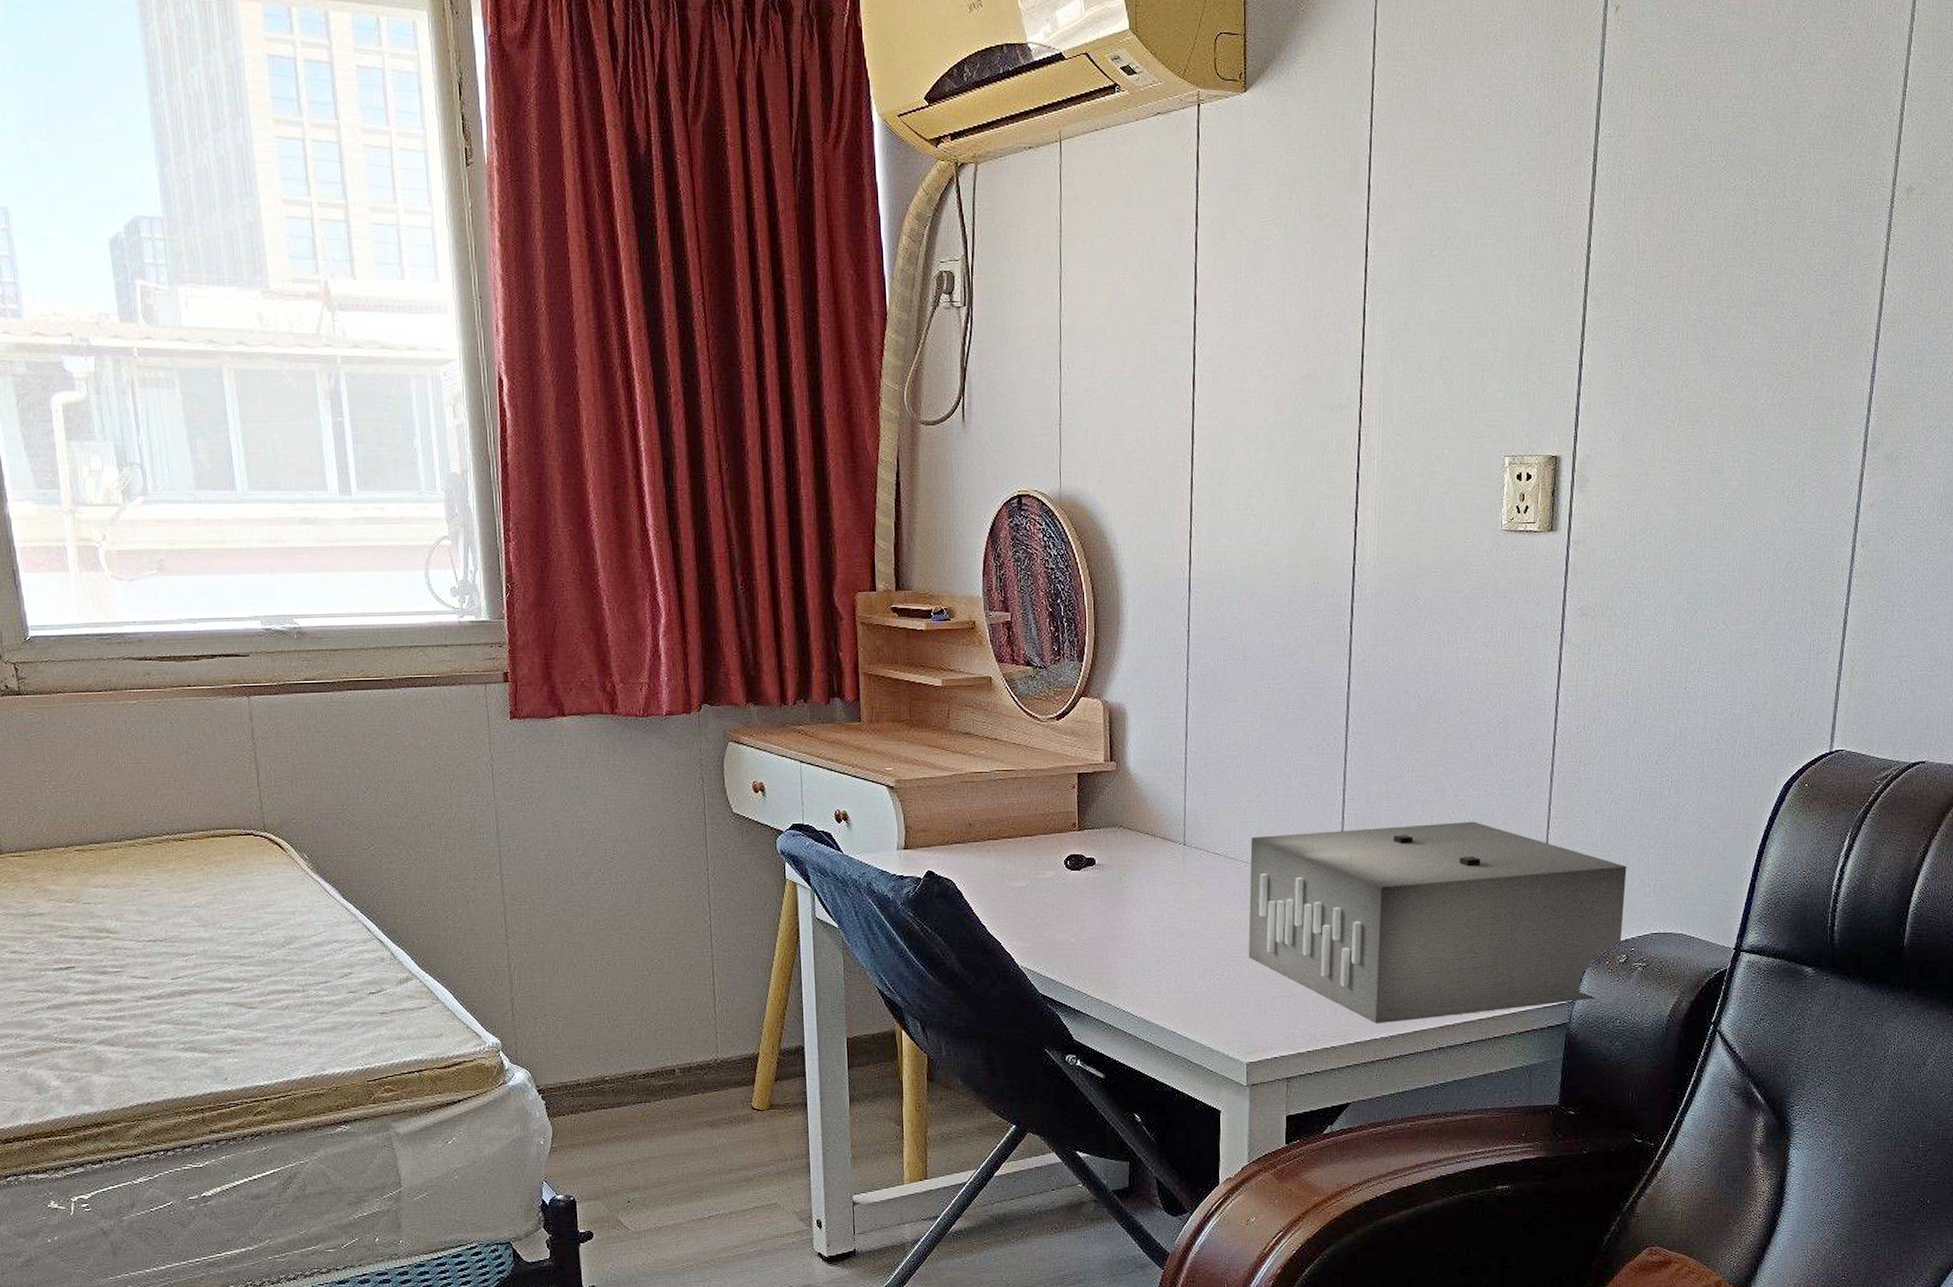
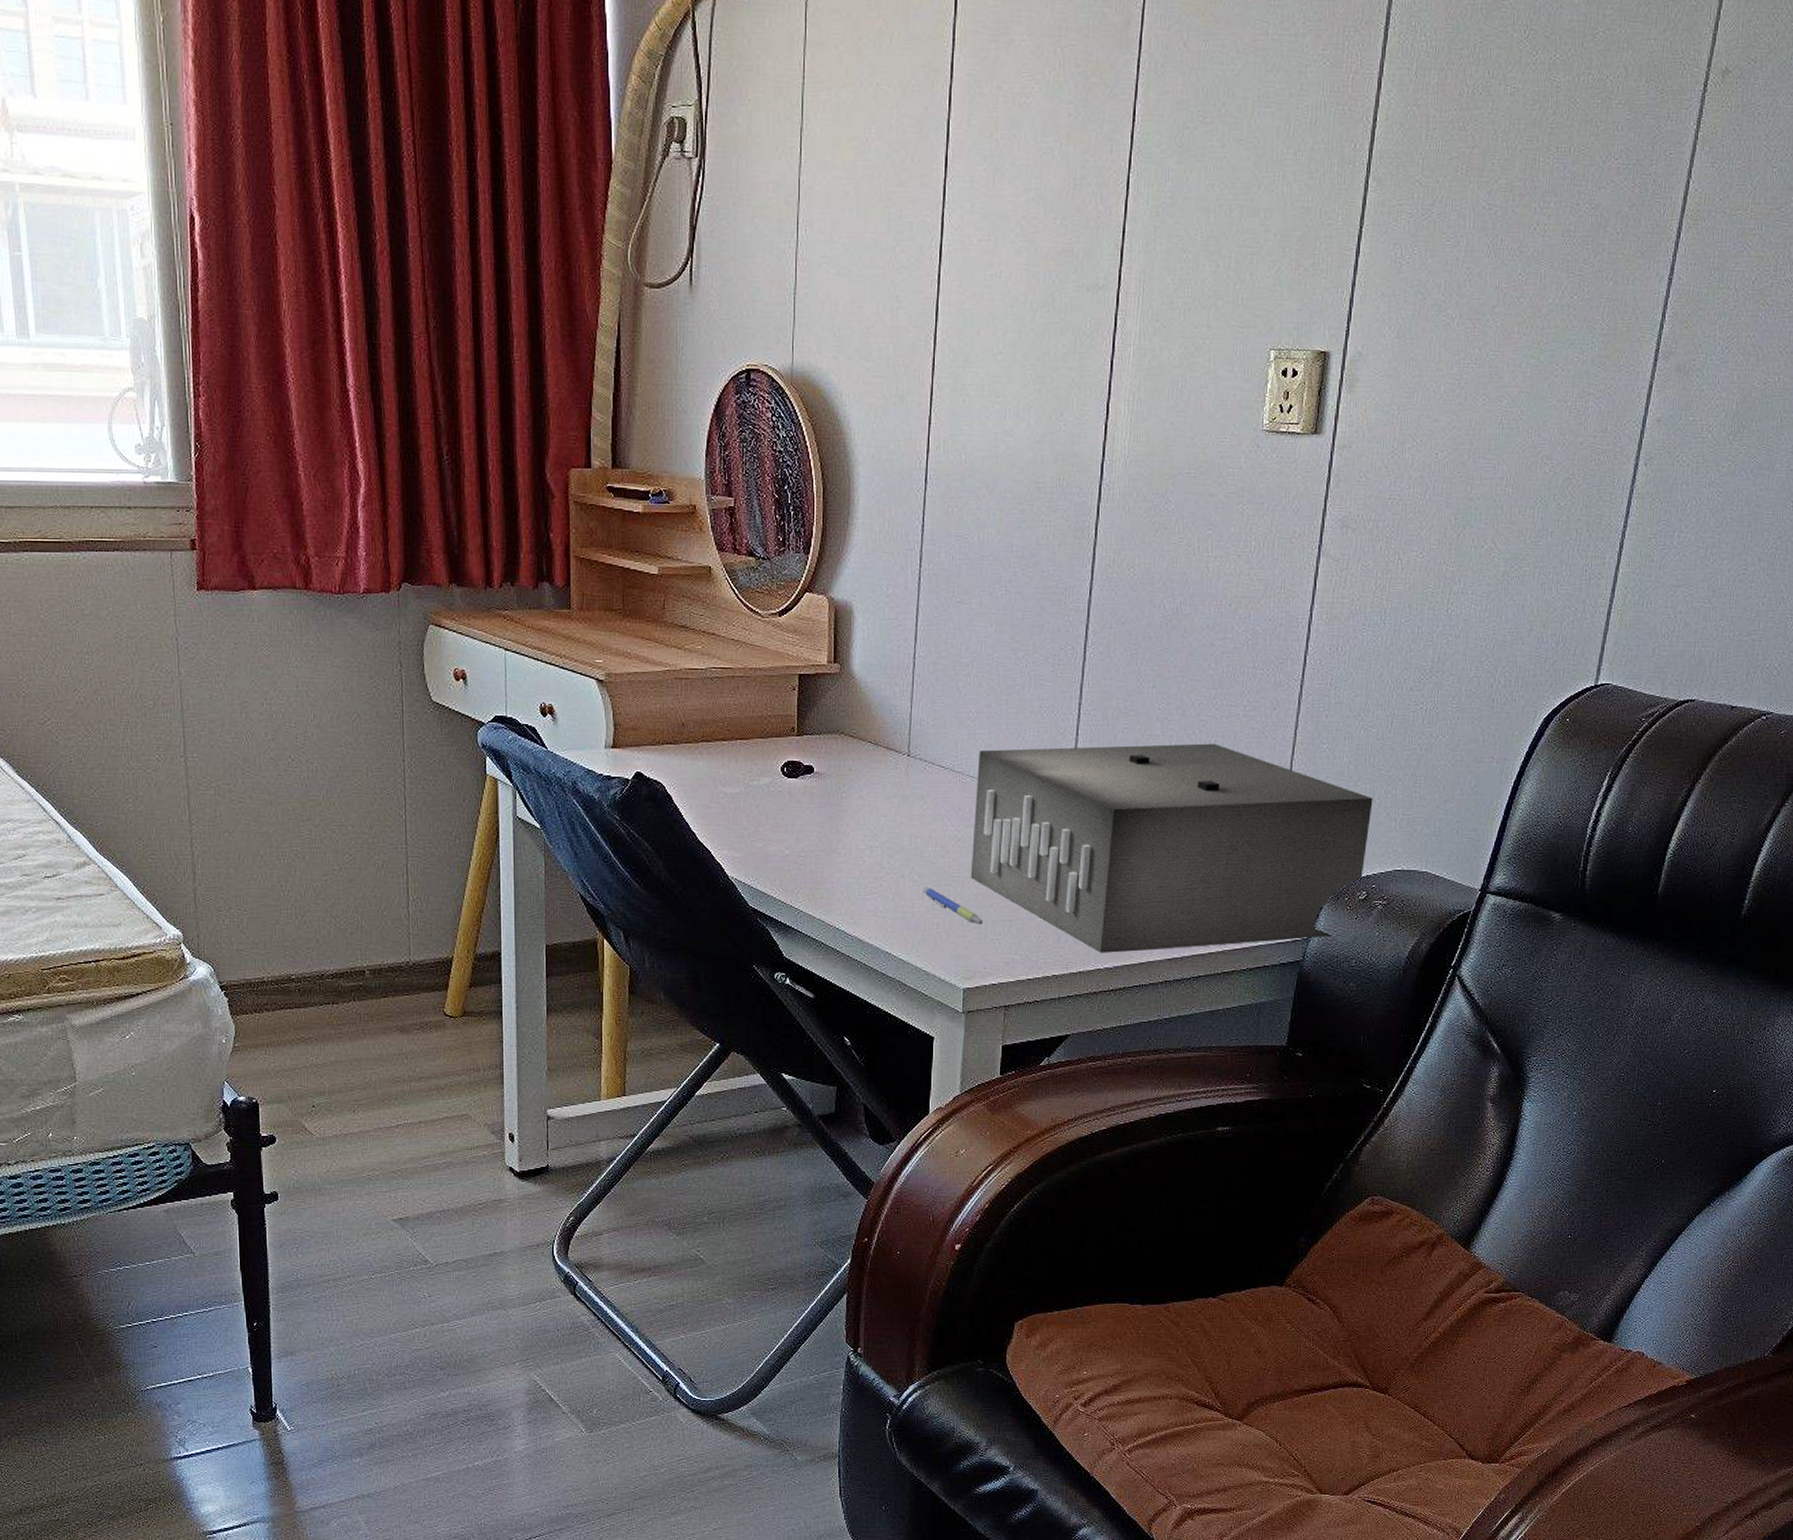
pen: none [1203,967,1263,1002] -> present [923,886,984,925]

